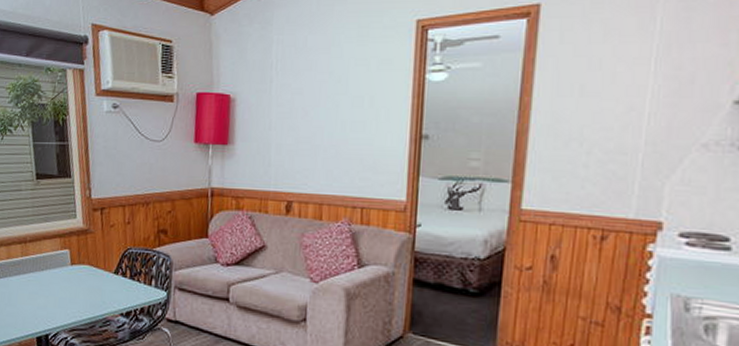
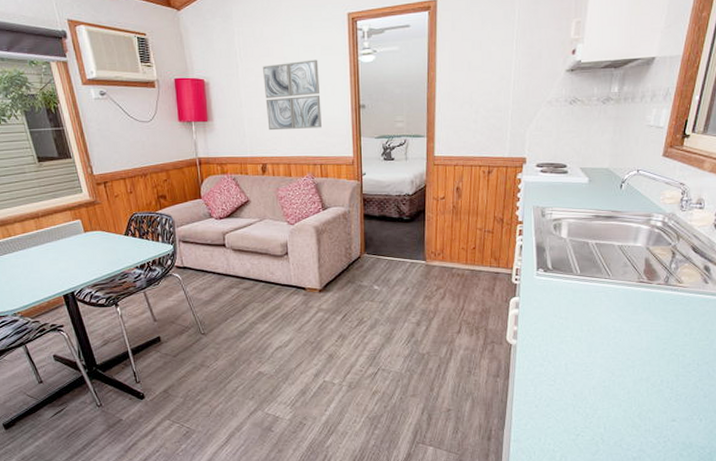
wall art: none [300,76,373,161] -> present [263,59,322,131]

